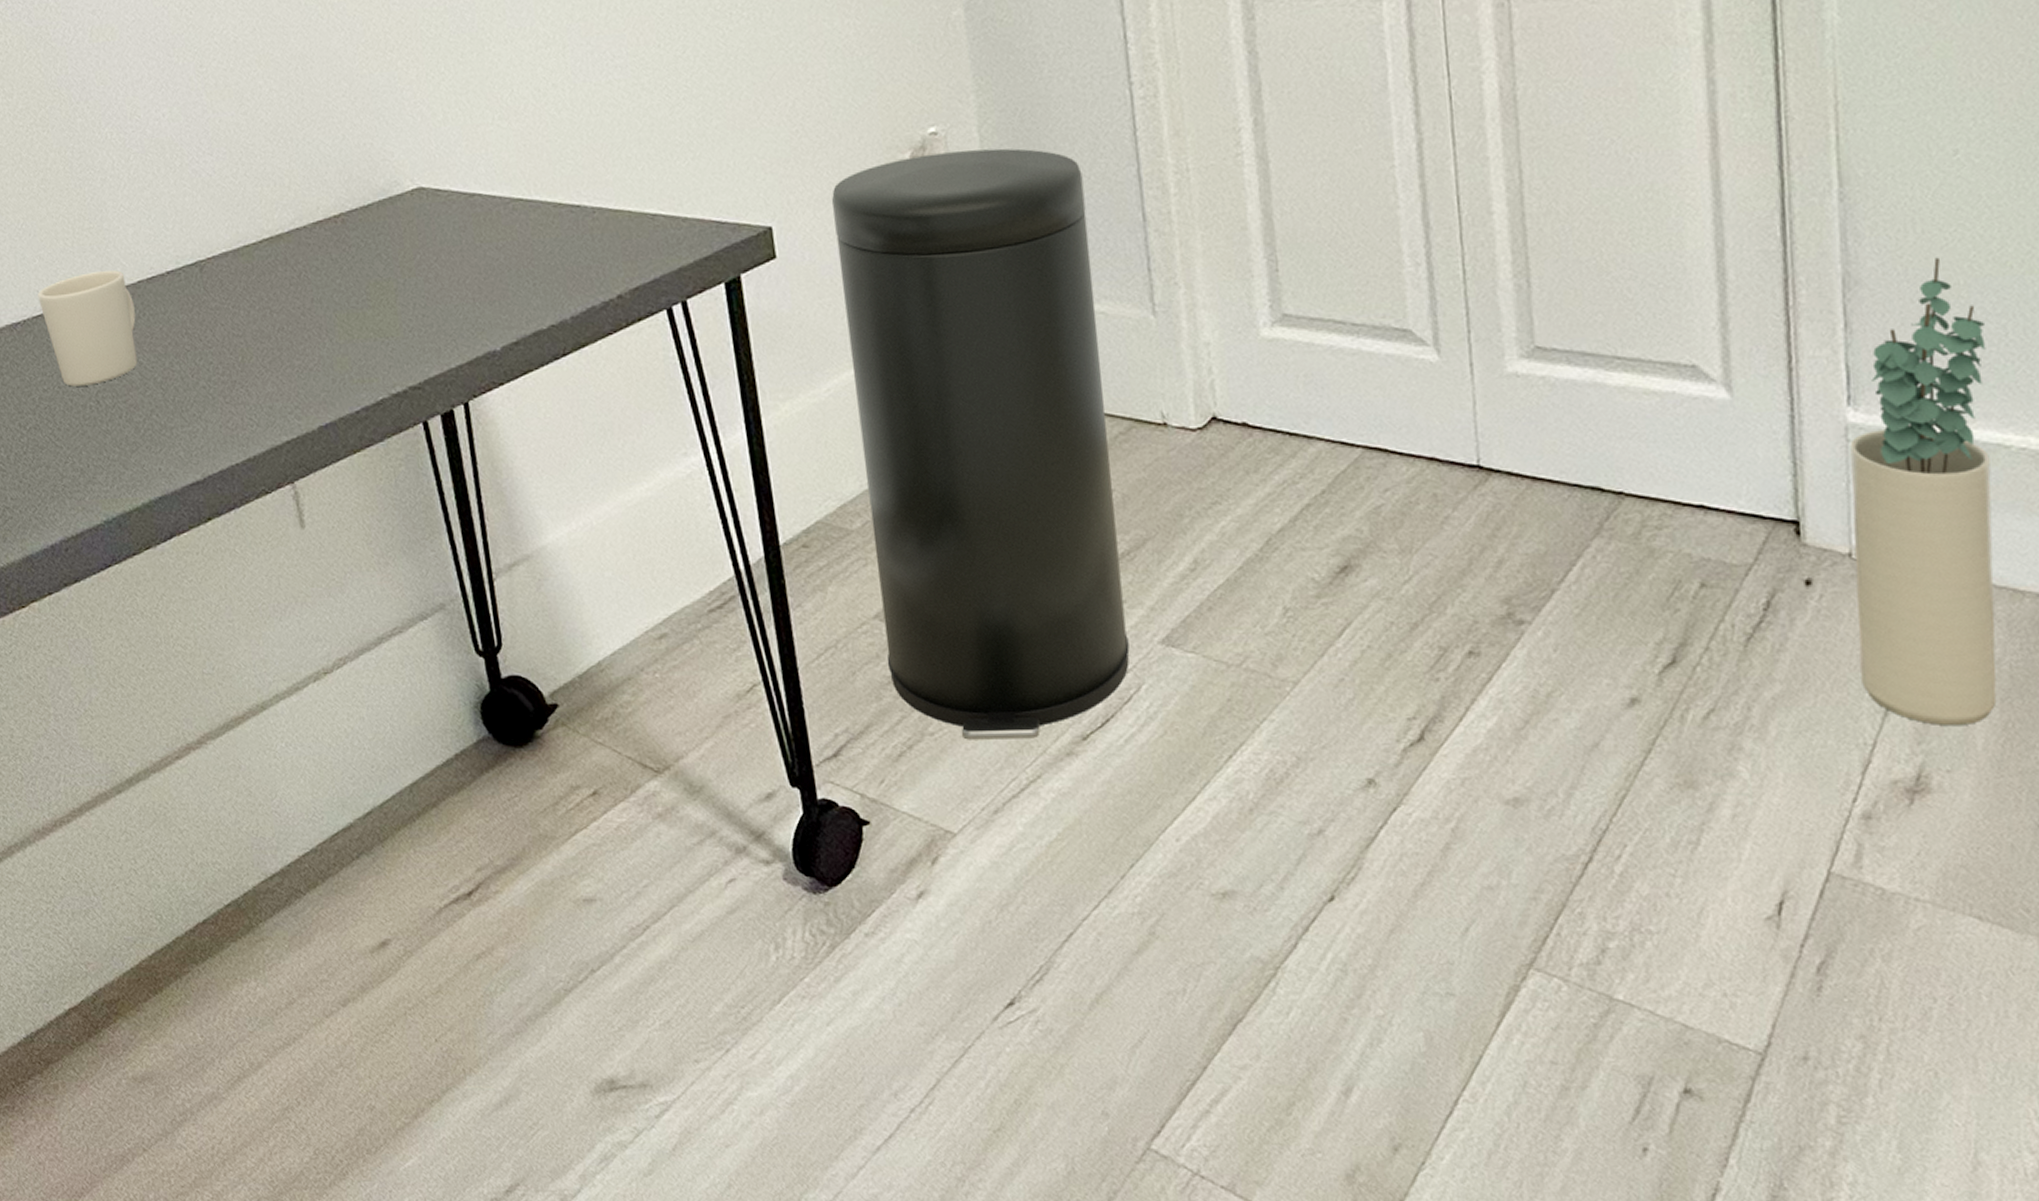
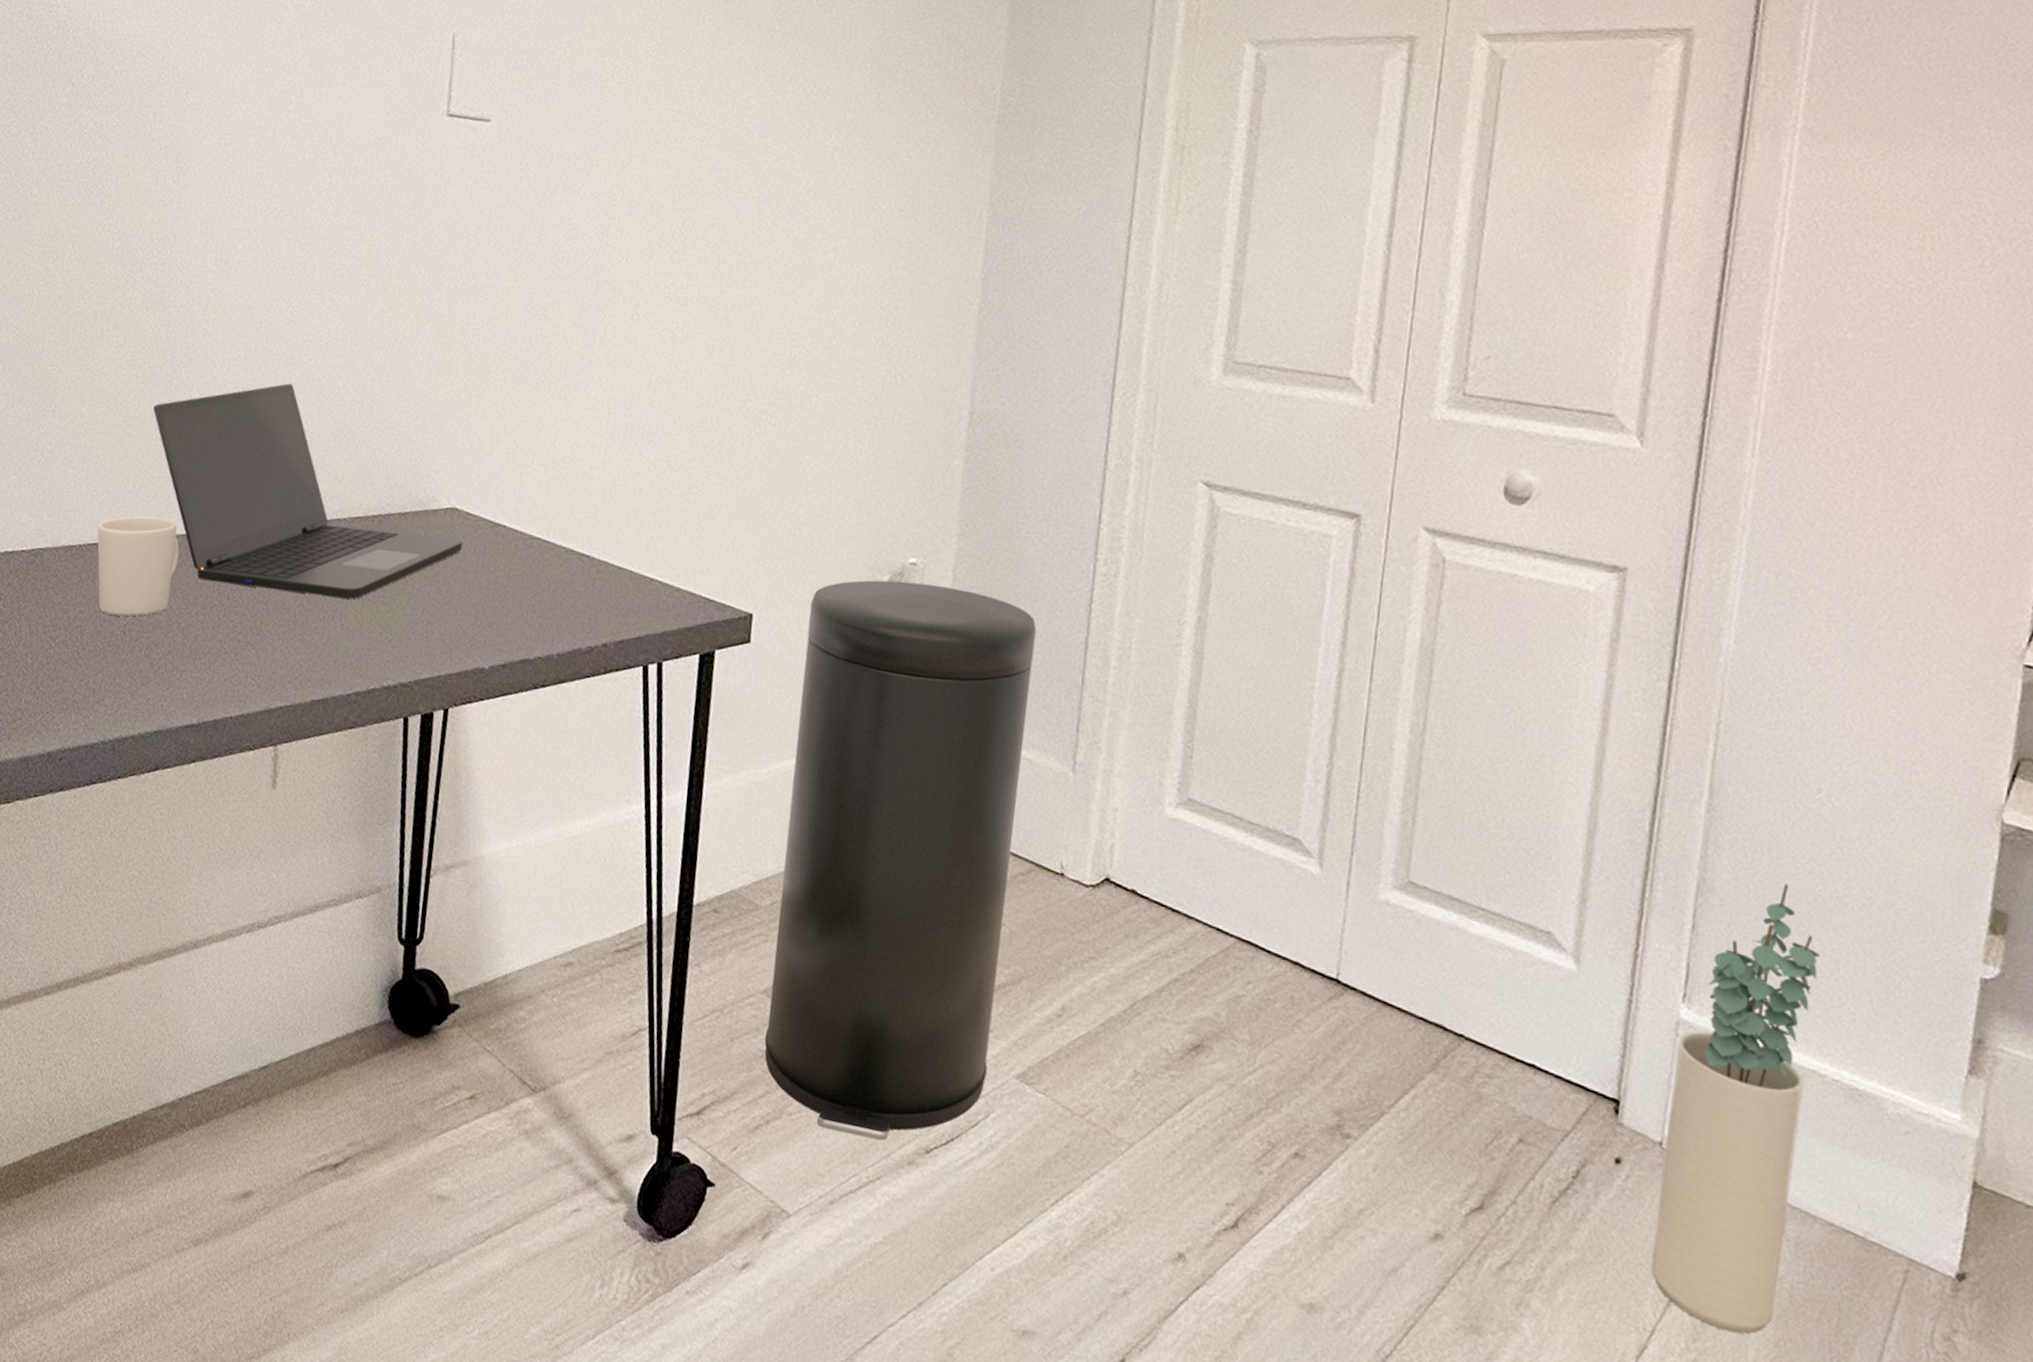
laptop: none [63,94,441,327] -> present [153,383,463,600]

